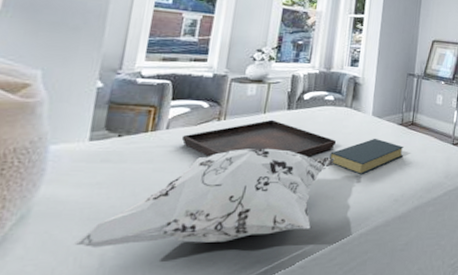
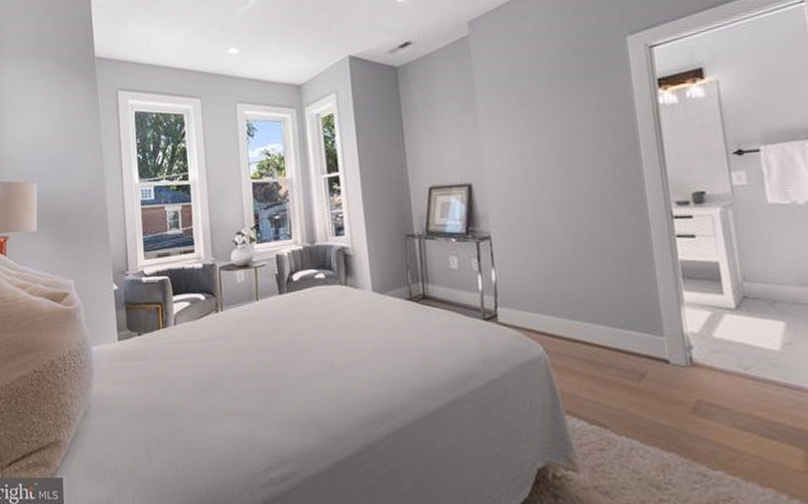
decorative pillow: present [72,148,335,249] -> none [125,338,340,442]
serving tray: present [181,119,336,157] -> none [188,306,337,351]
hardback book: present [330,139,404,175] -> none [333,319,421,365]

